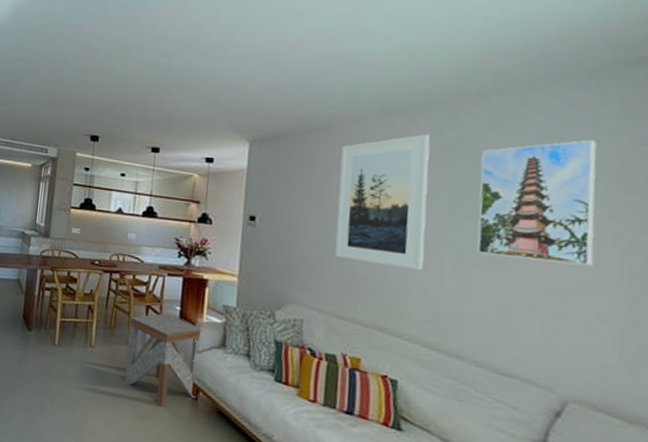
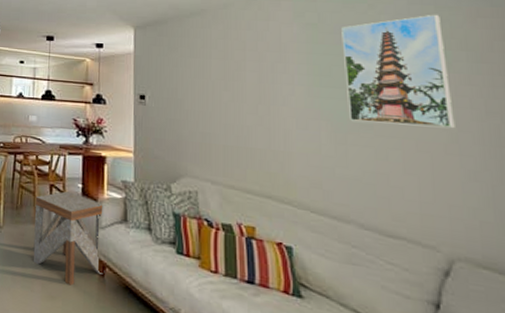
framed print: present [334,133,430,271] -> none [217,14,302,140]

